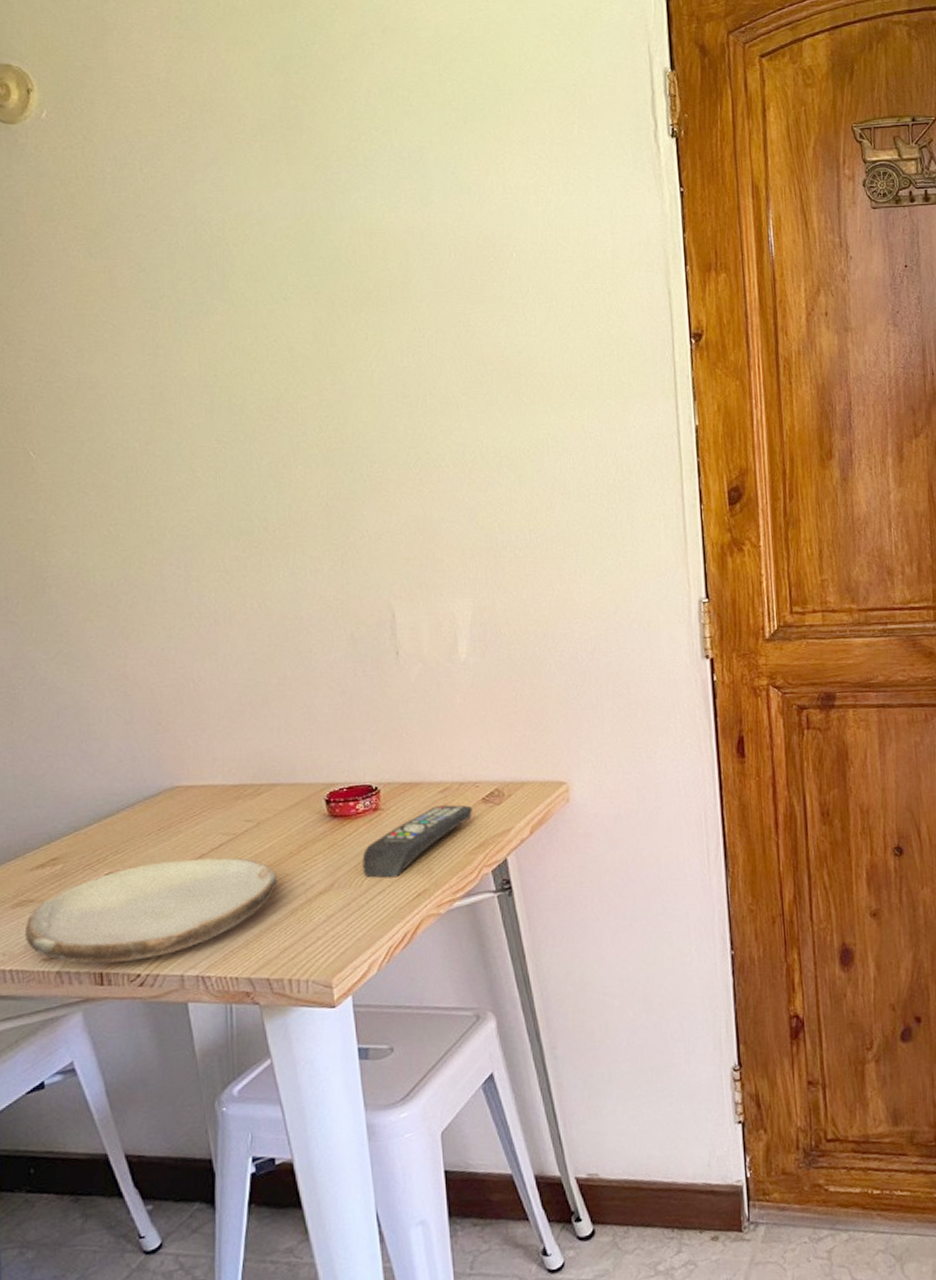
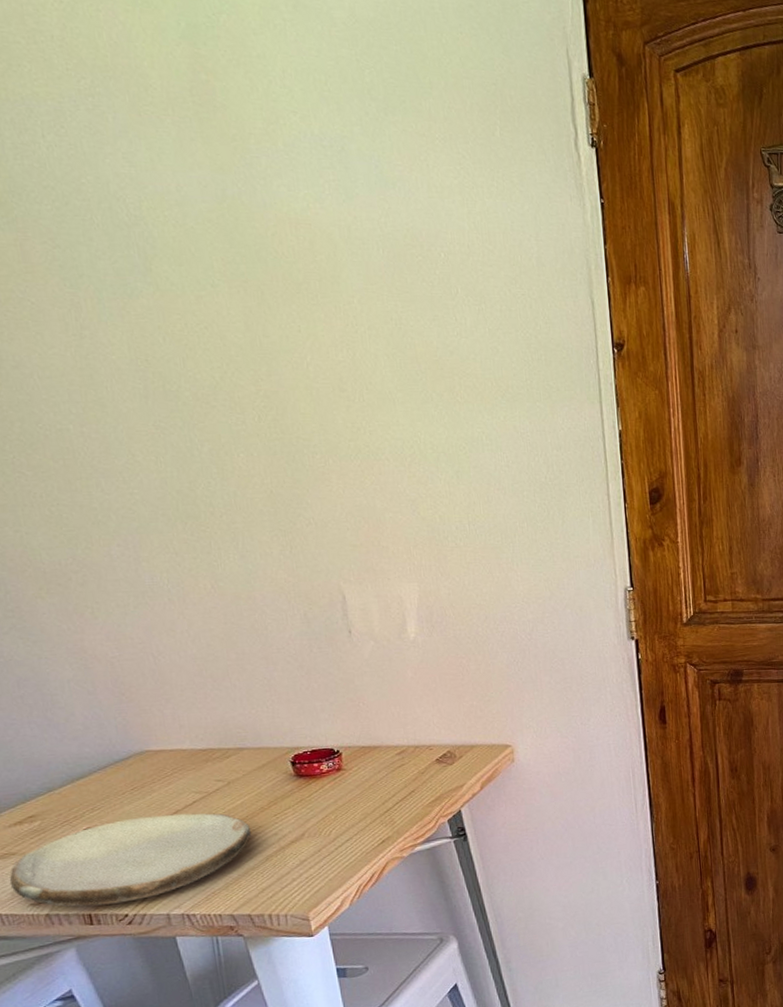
remote control: present [362,804,472,879] -> none [329,765,428,828]

